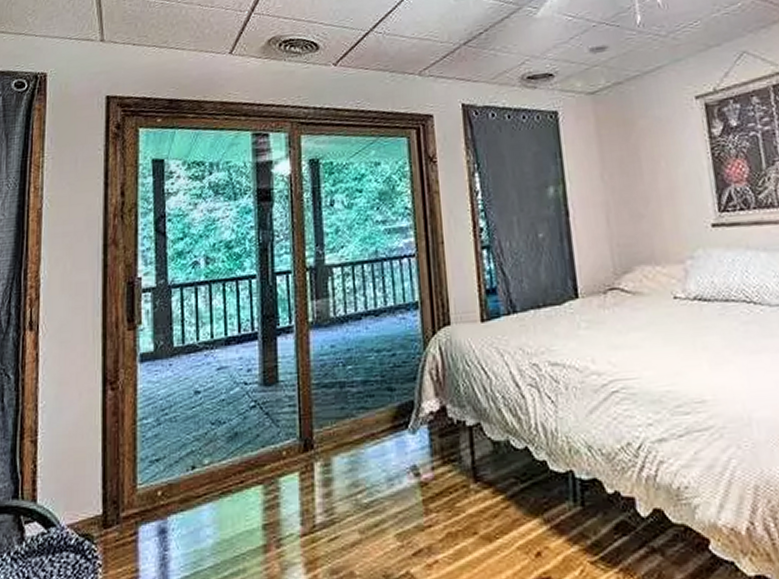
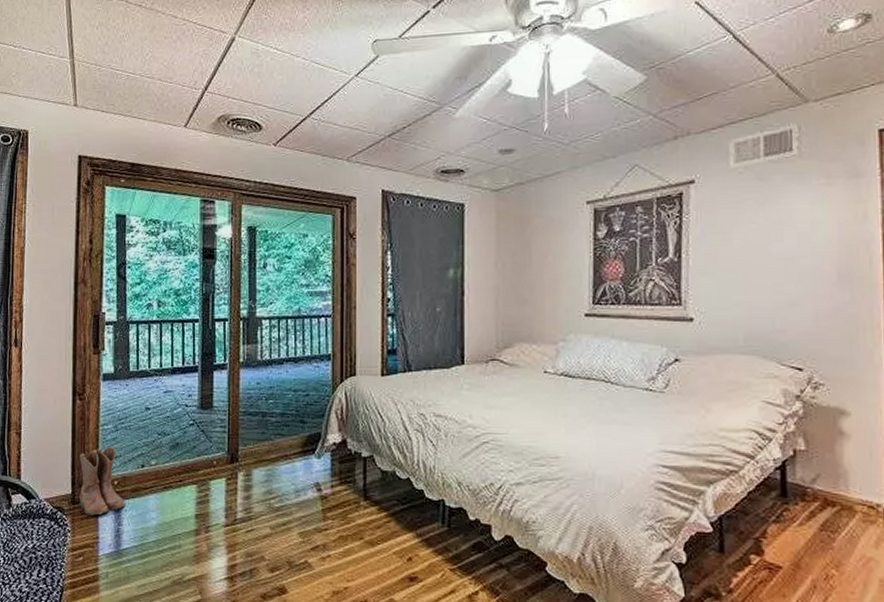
boots: none [112,445,172,541] -> present [79,446,125,516]

